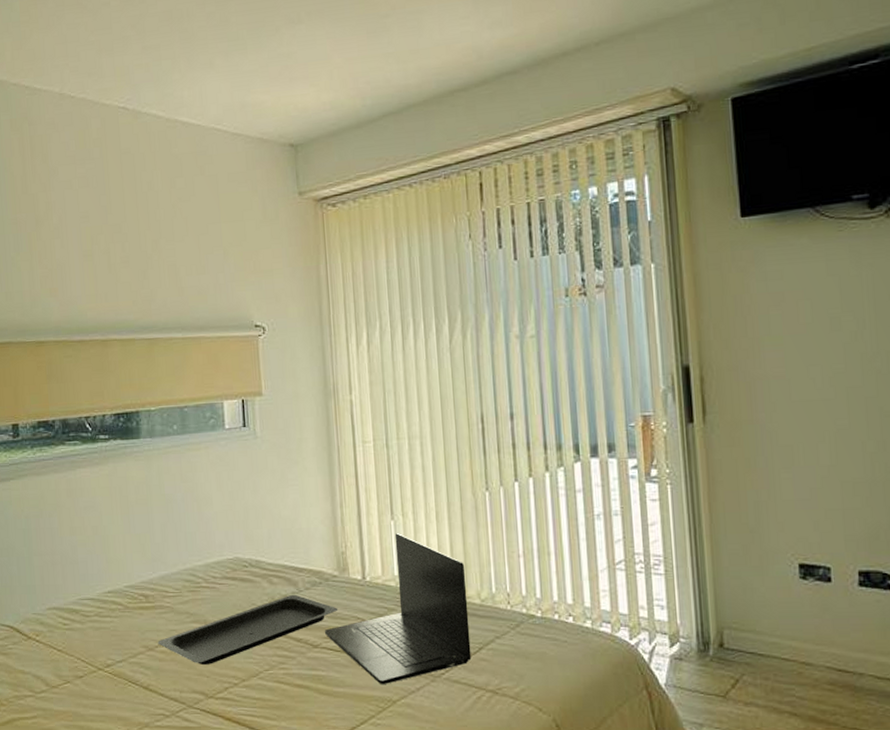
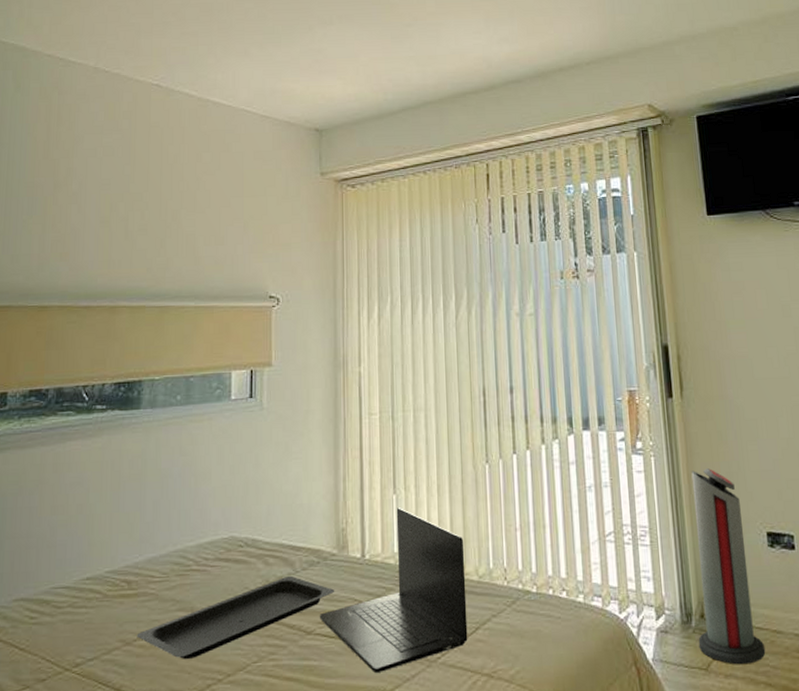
air purifier: none [713,497,792,694] -> present [691,468,766,665]

